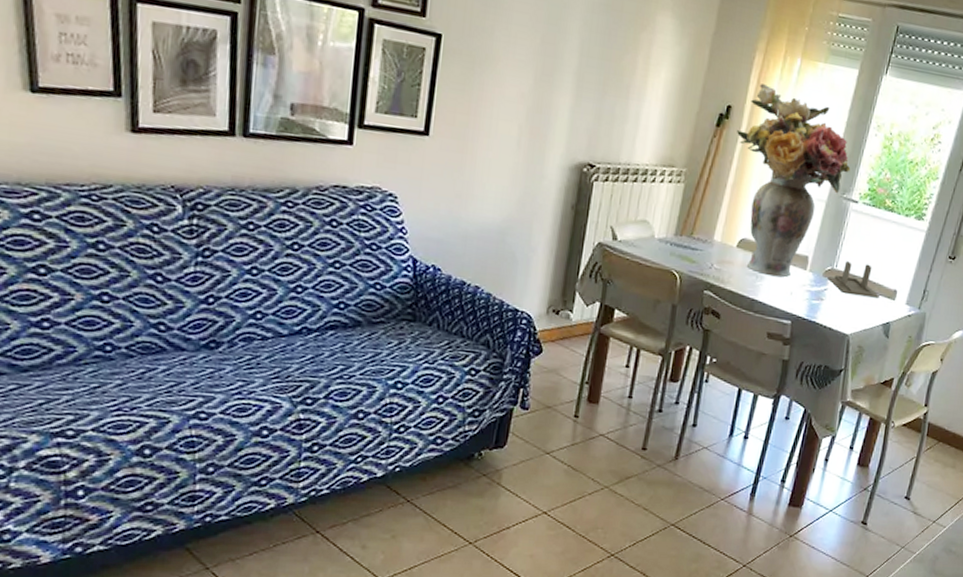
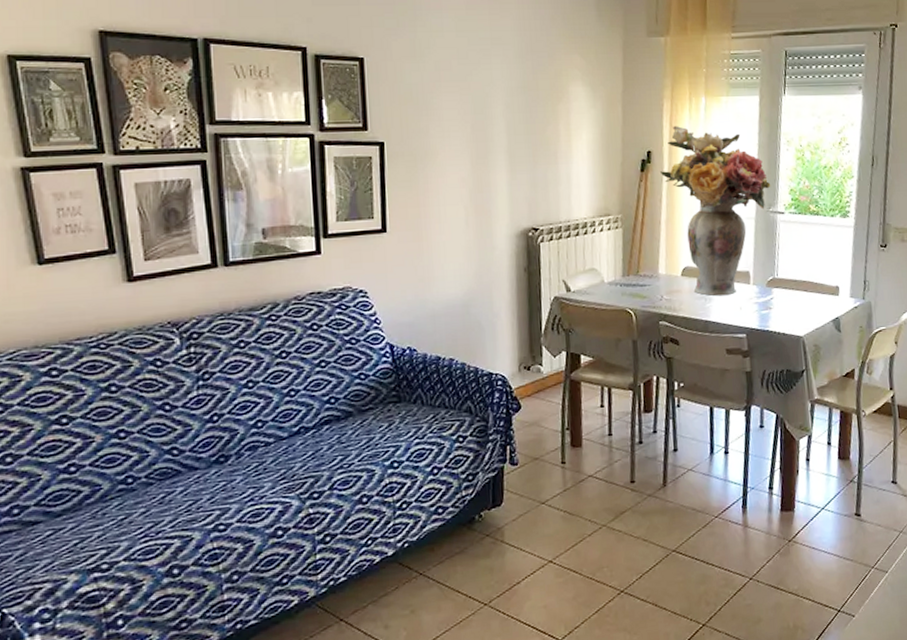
napkin holder: present [827,261,880,298] -> none [771,267,824,298]

